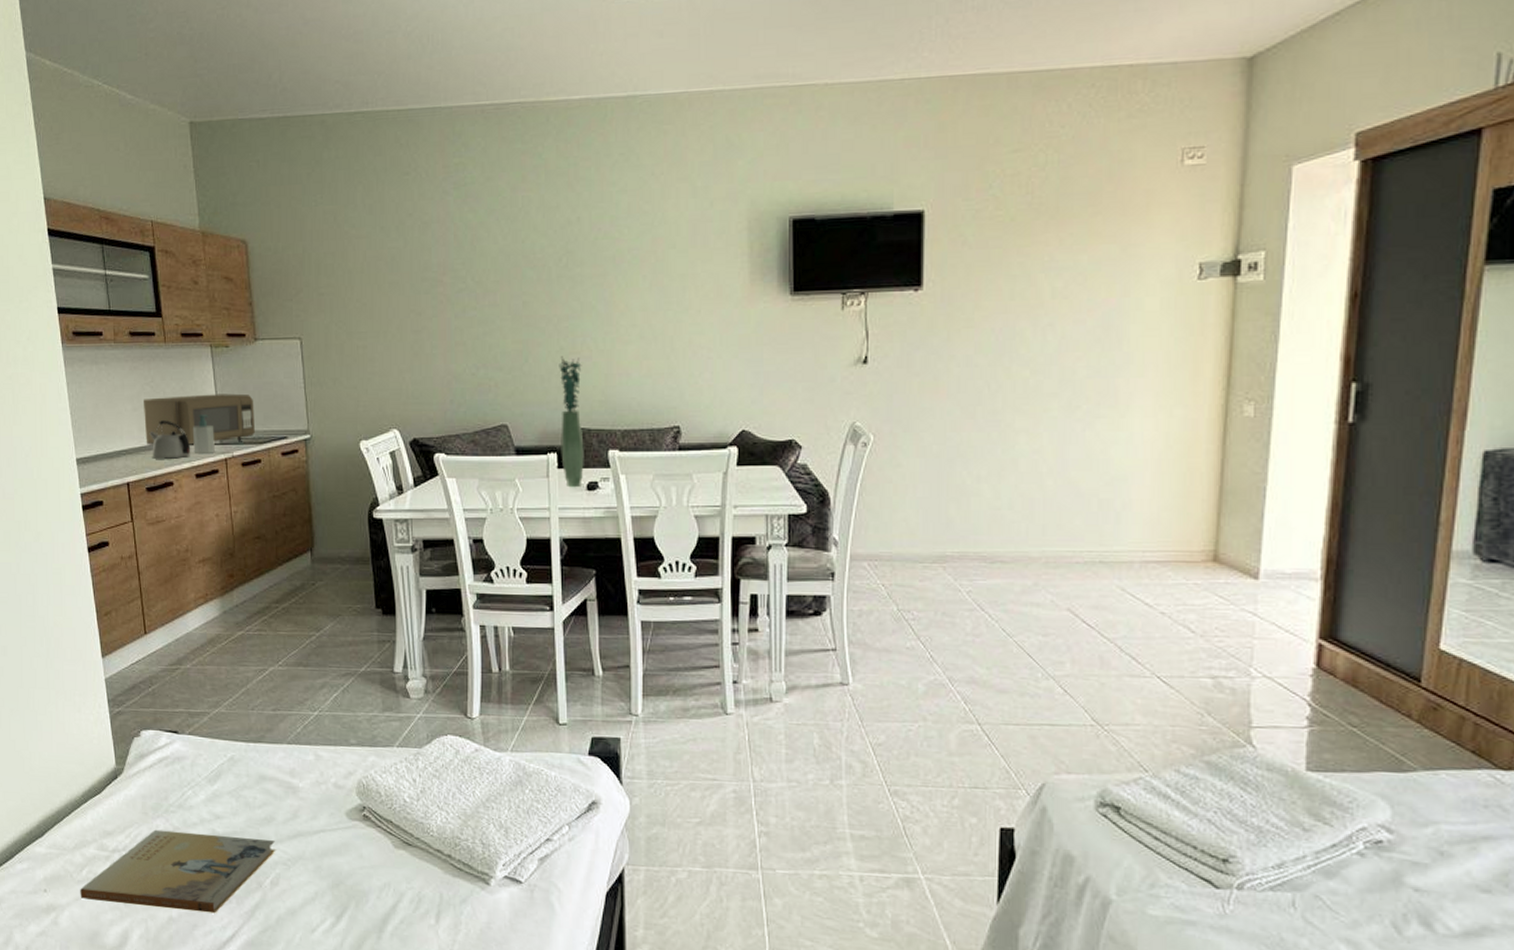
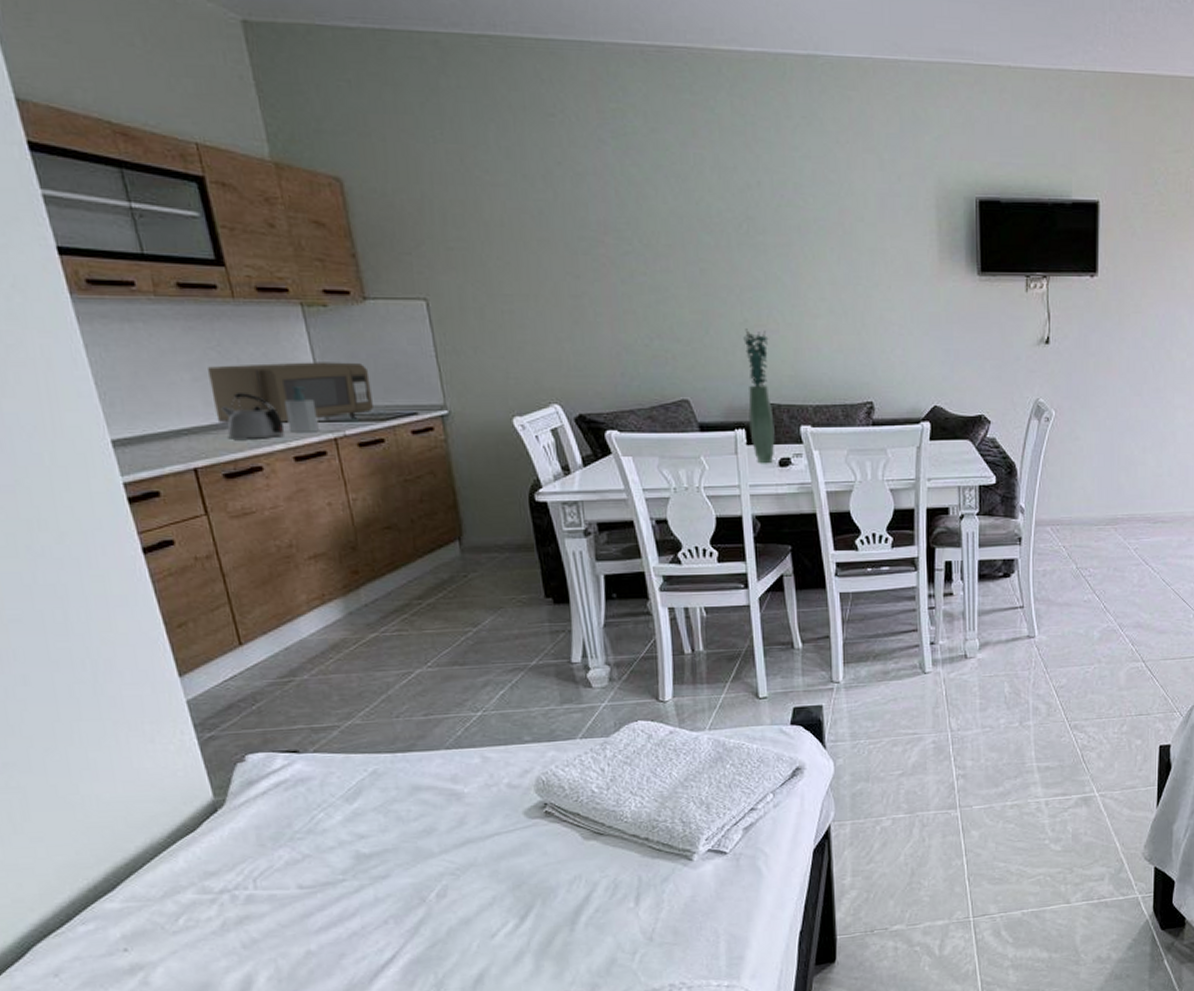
book: present [80,829,276,914] -> none [177,852,441,951]

